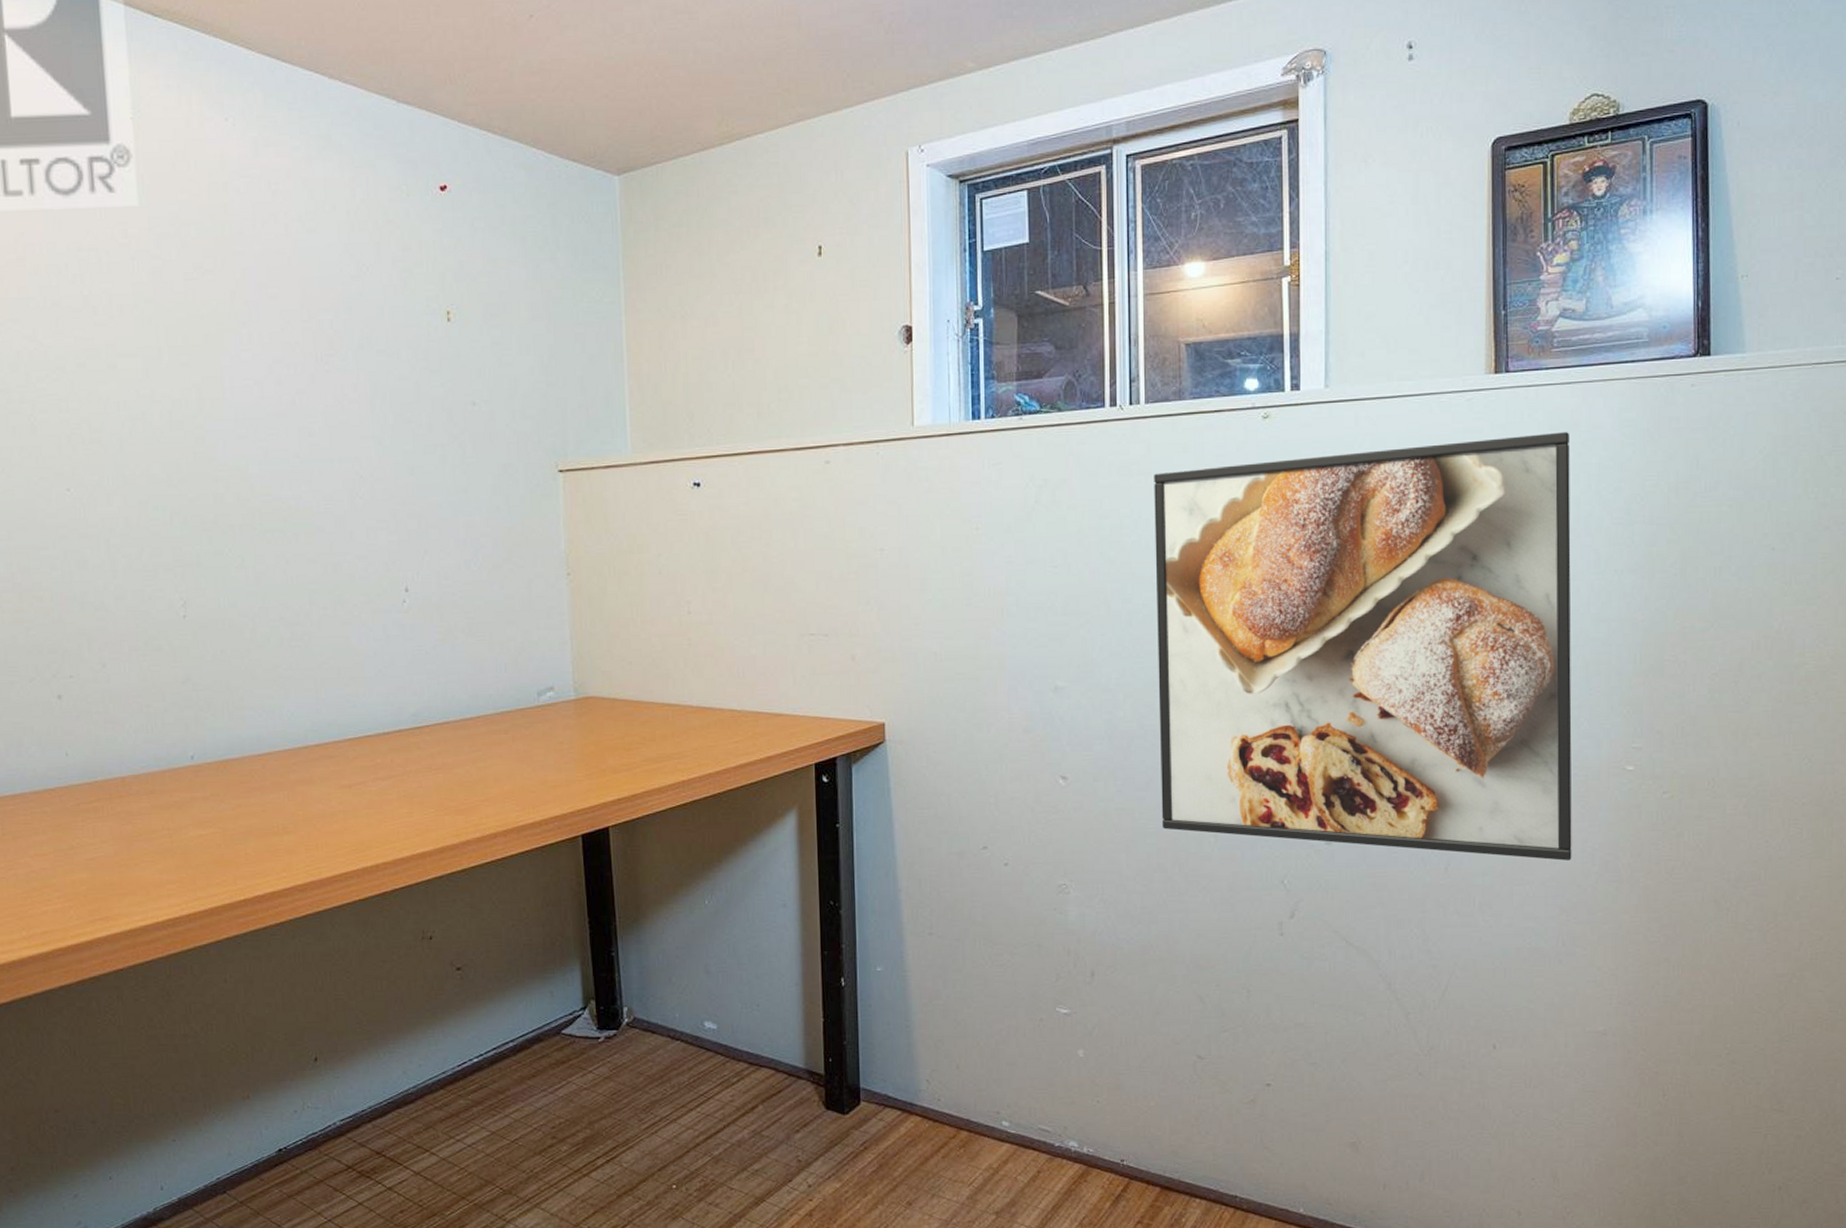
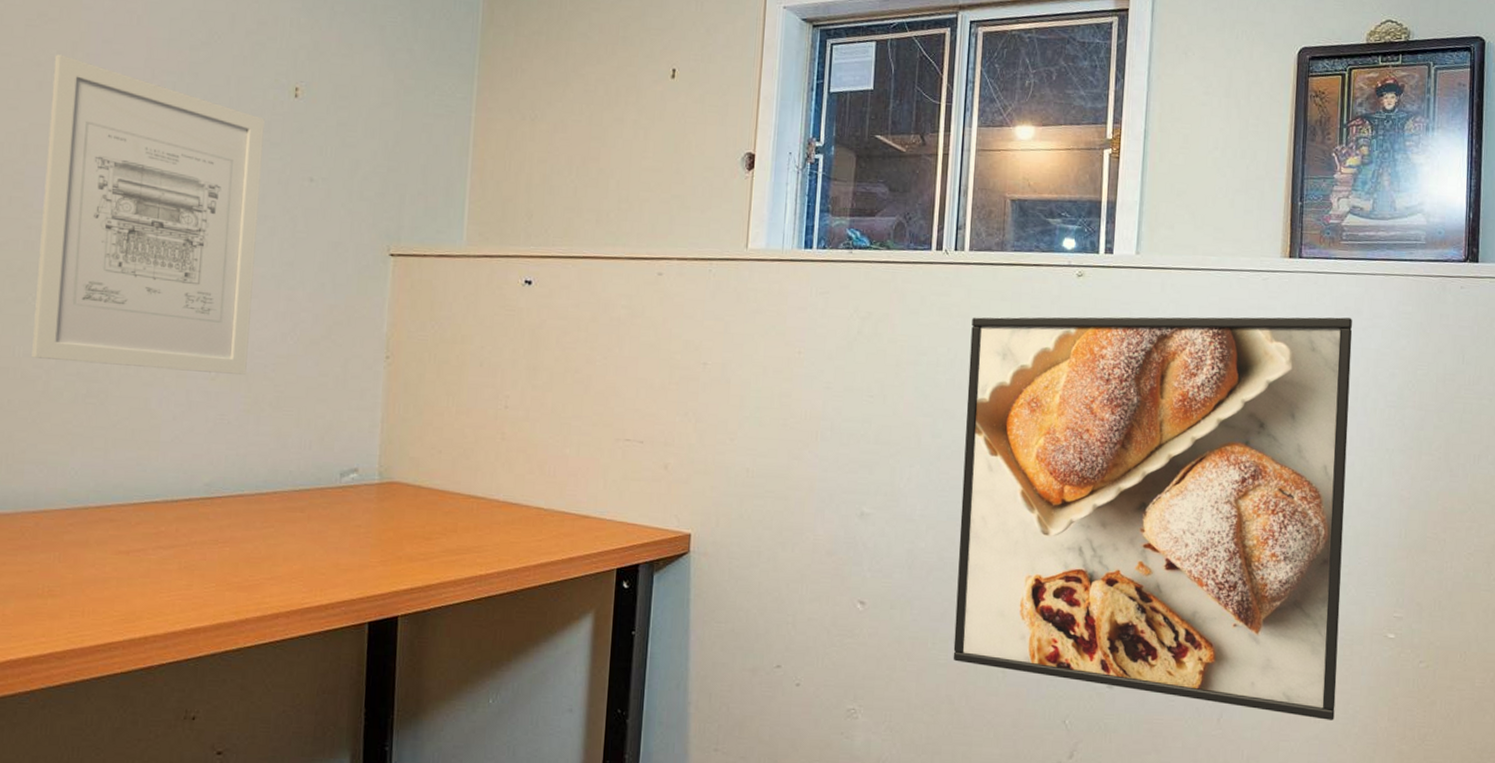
wall art: none [215,305,436,608] -> present [32,54,265,375]

